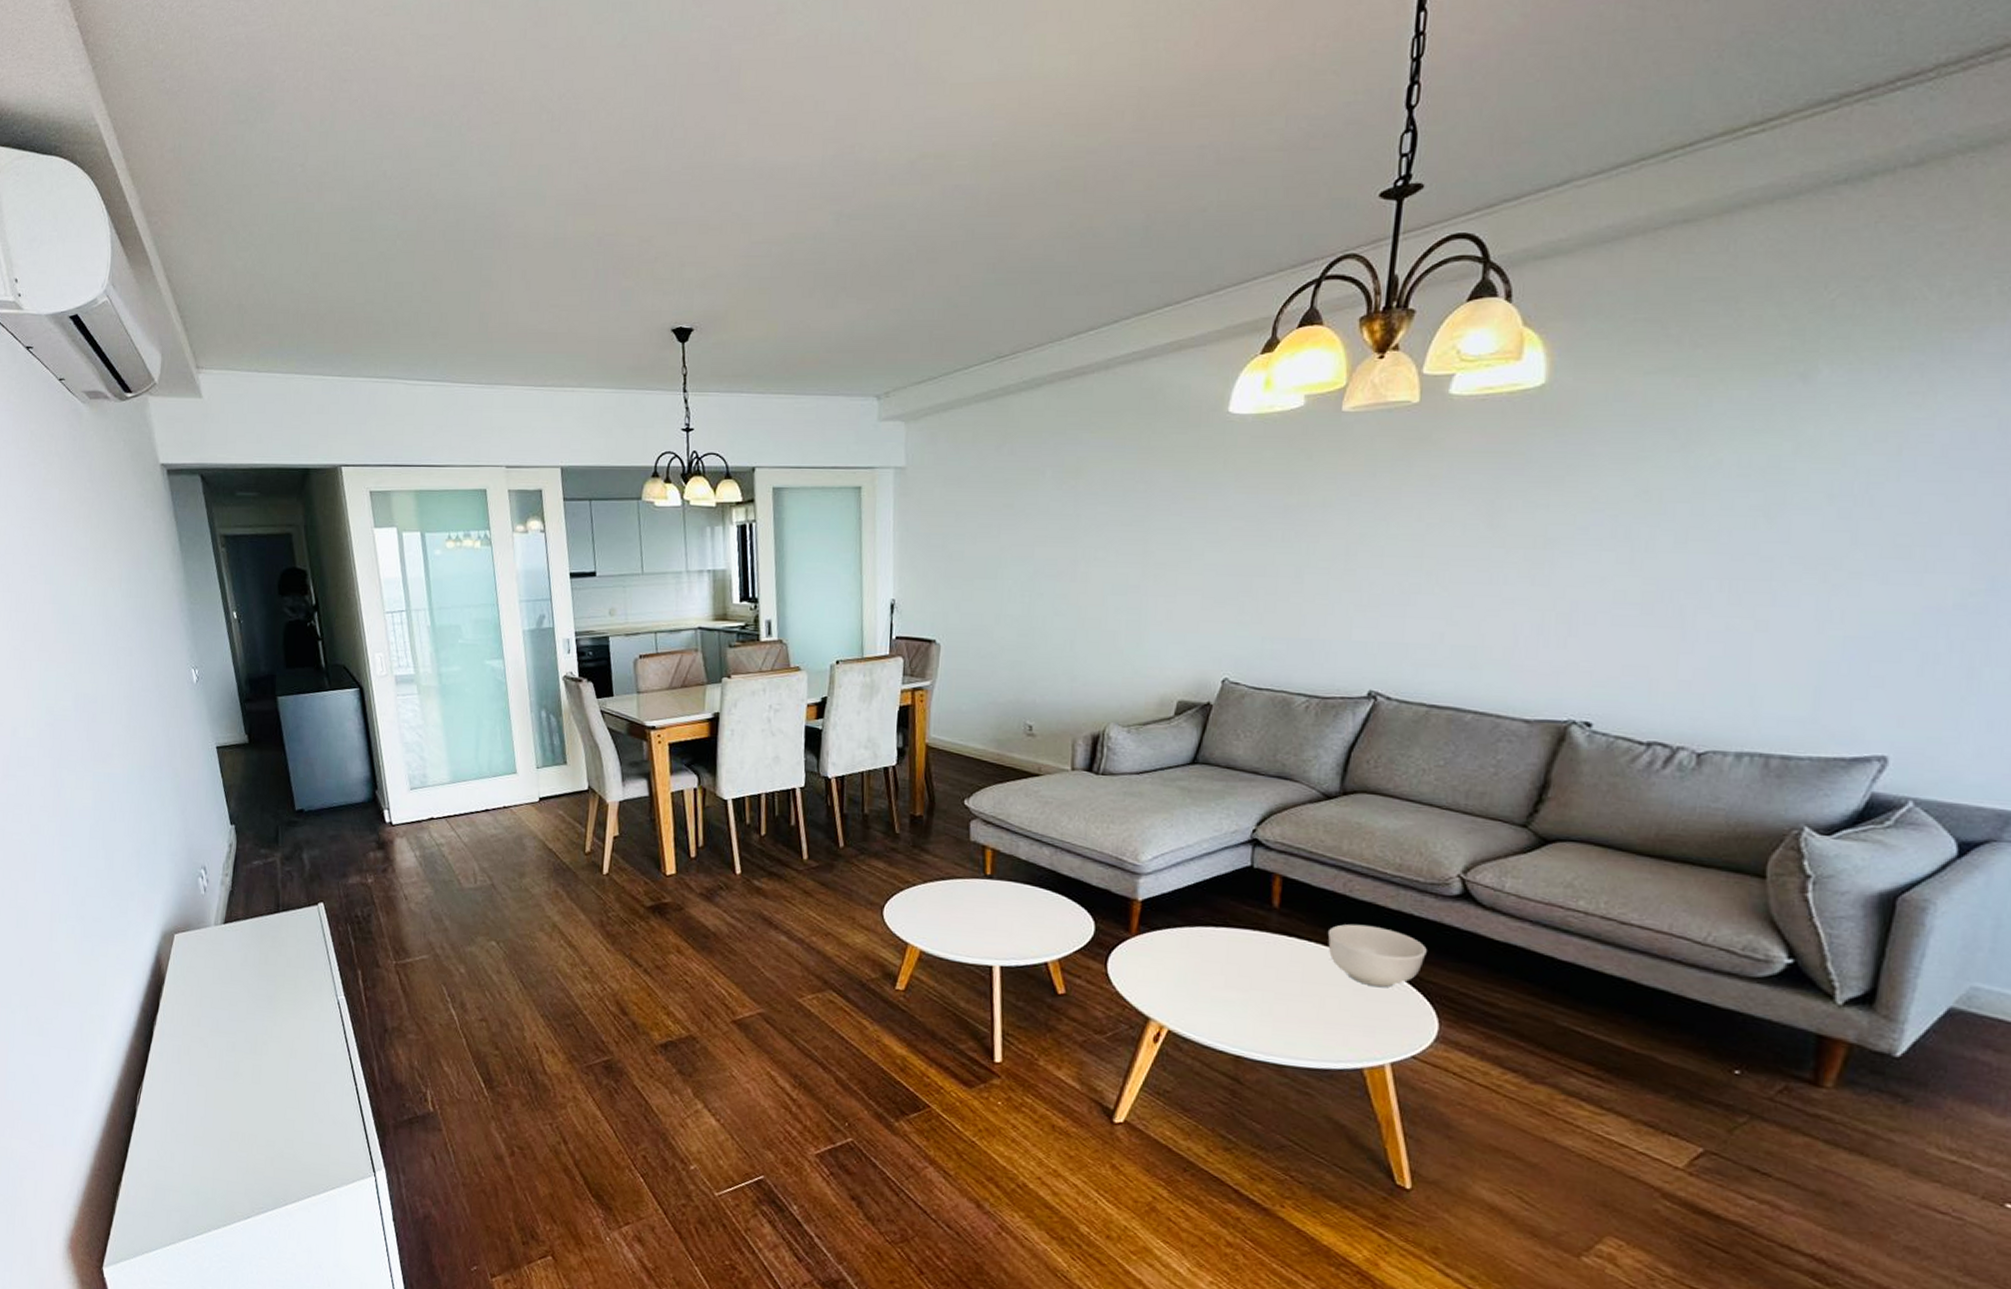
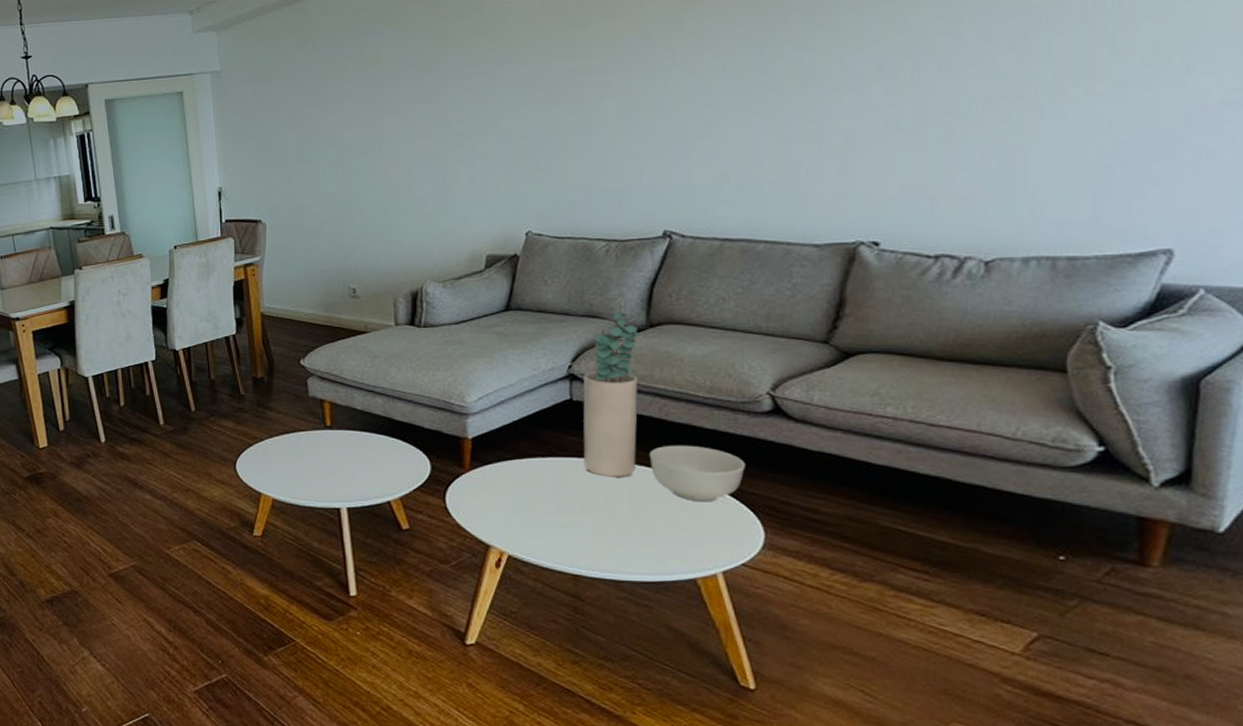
vase: none [1258,767,1331,955] -> present [583,304,638,477]

